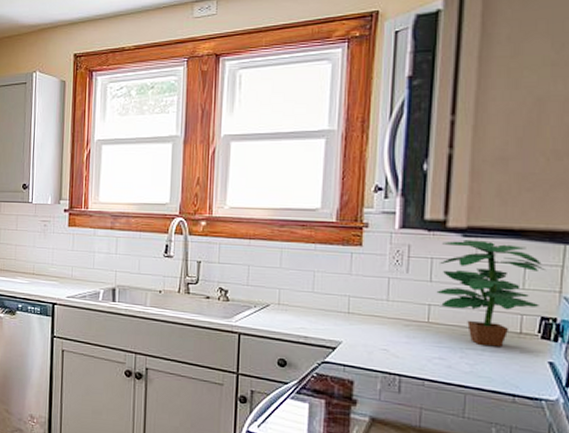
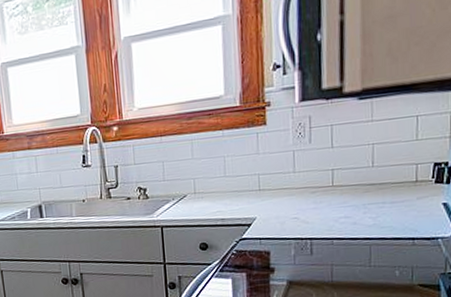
potted plant: present [436,240,547,347] -> none [338,99,437,199]

